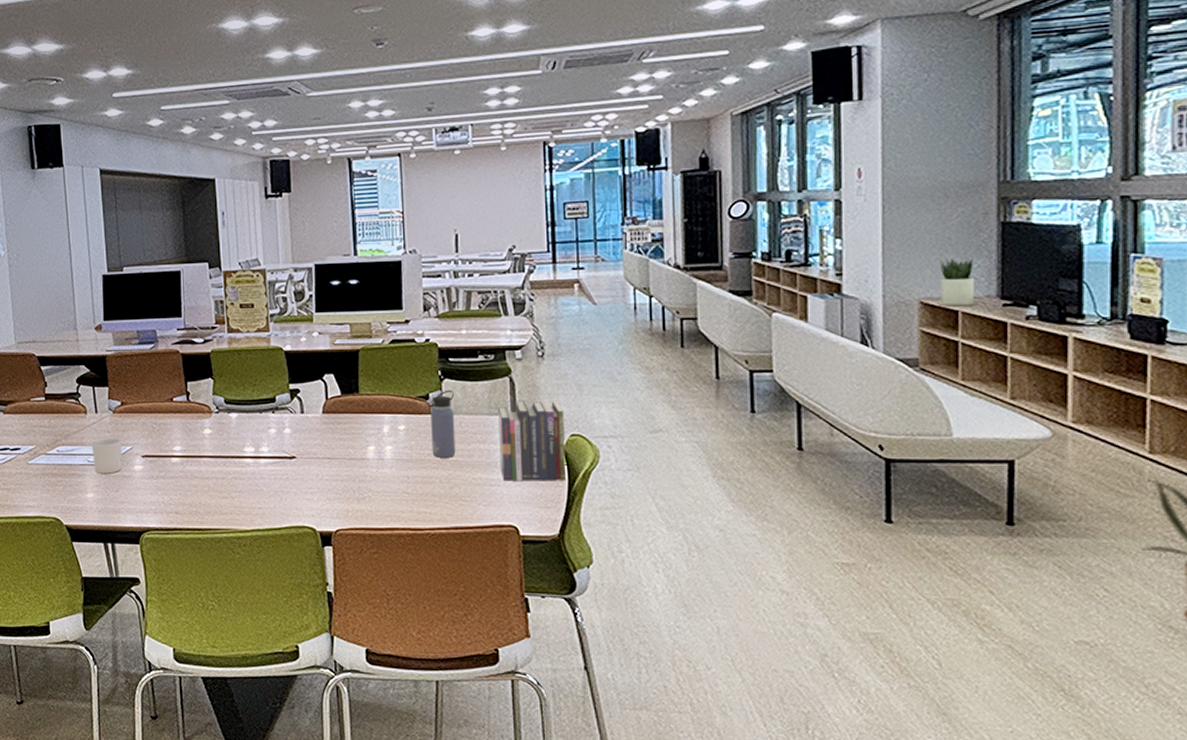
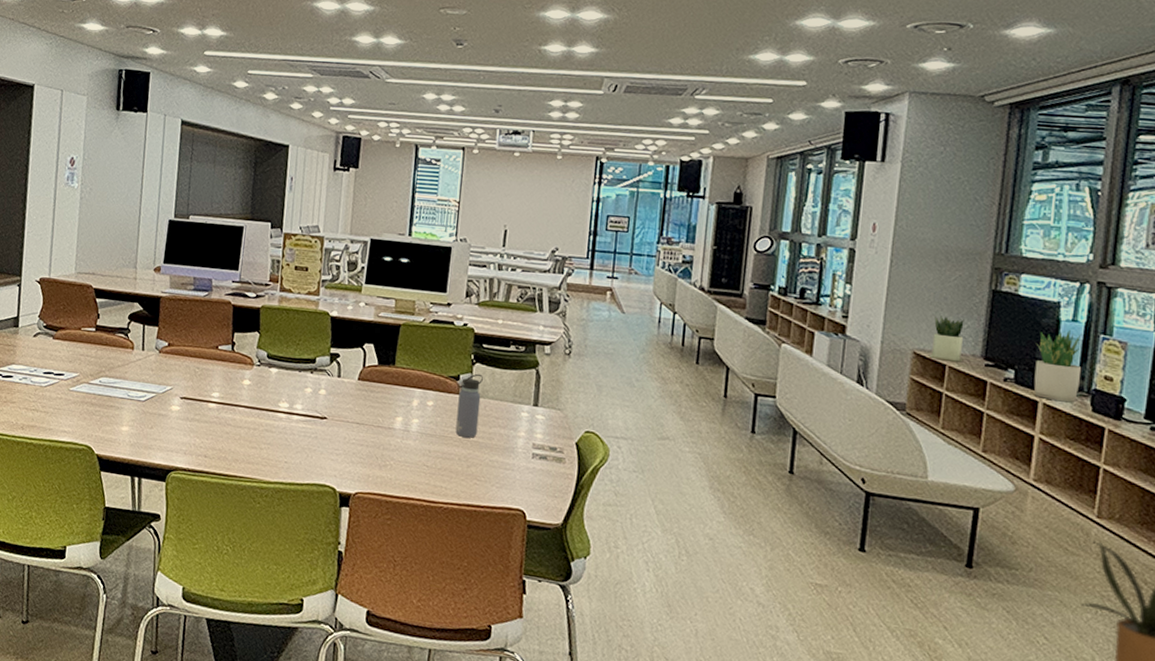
mug: present [91,438,123,474] -> none [132,375,163,411]
books: present [497,400,566,481] -> none [516,392,582,474]
planter: none [1057,253,1112,333] -> present [1034,329,1082,403]

